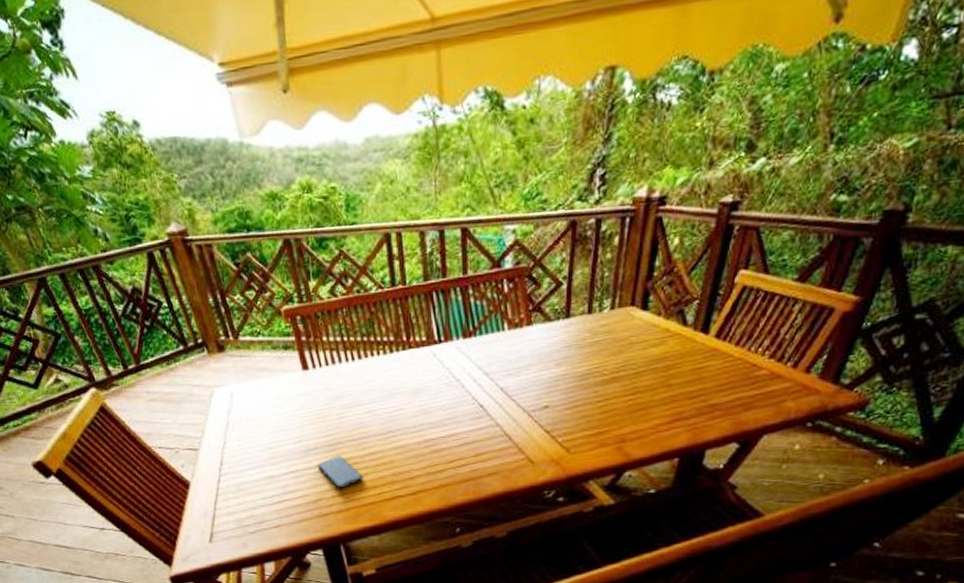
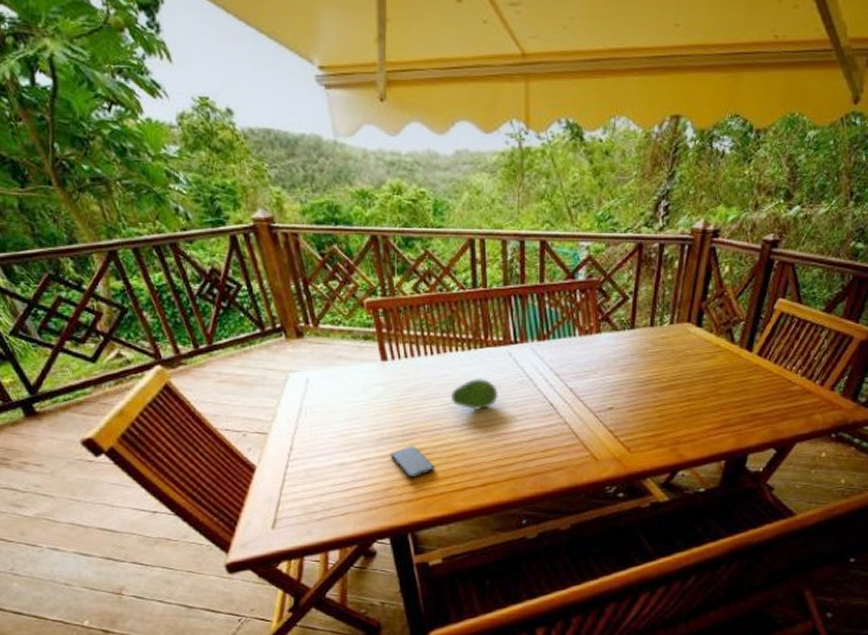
fruit: none [376,381,425,416] -> present [452,377,499,410]

